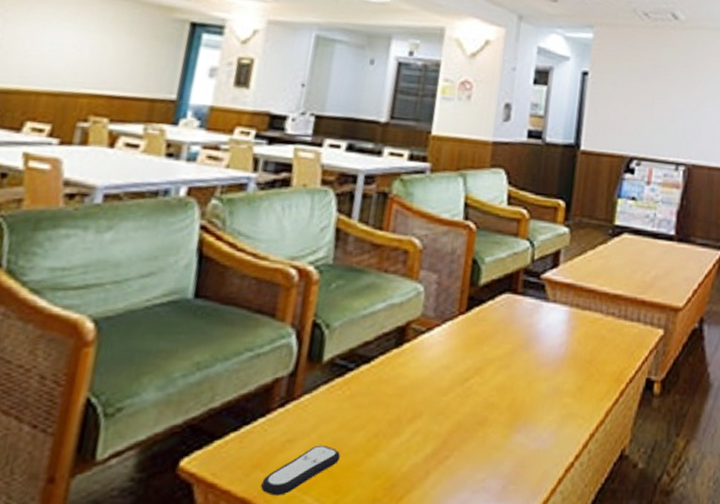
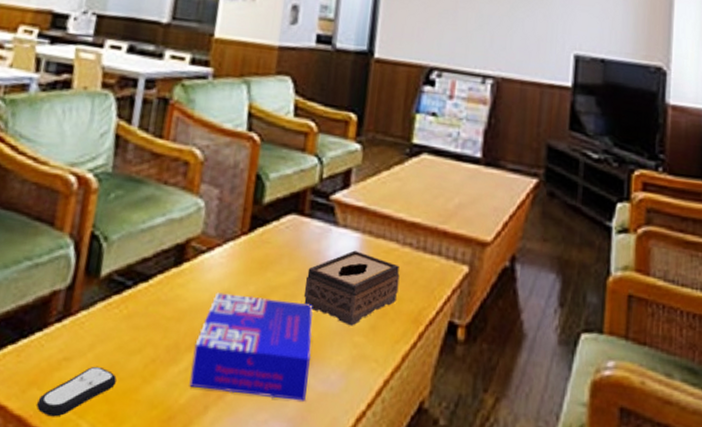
board game: none [411,368,526,459] -> present [189,292,313,402]
tissue box: none [517,322,604,389] -> present [303,250,400,326]

